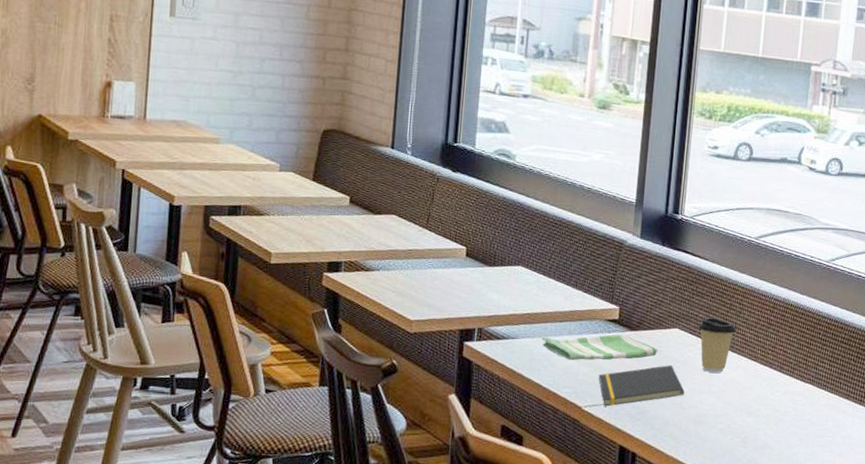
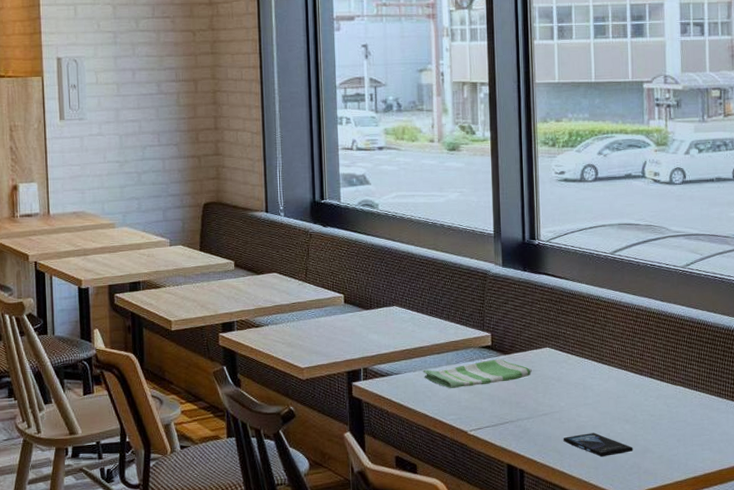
notepad: present [598,365,684,407] -> none [479,383,562,429]
smartphone: none [681,422,753,448] -> present [563,432,633,457]
coffee cup: present [698,317,737,373] -> none [567,333,604,386]

